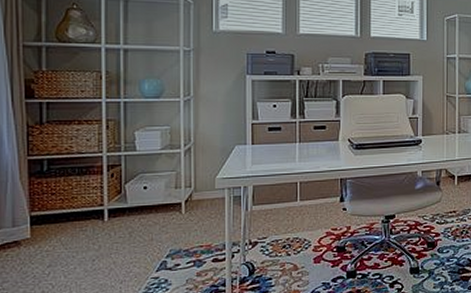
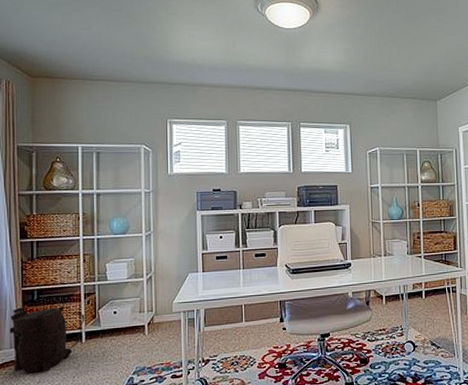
backpack: none [11,179,108,256] -> present [9,306,85,373]

